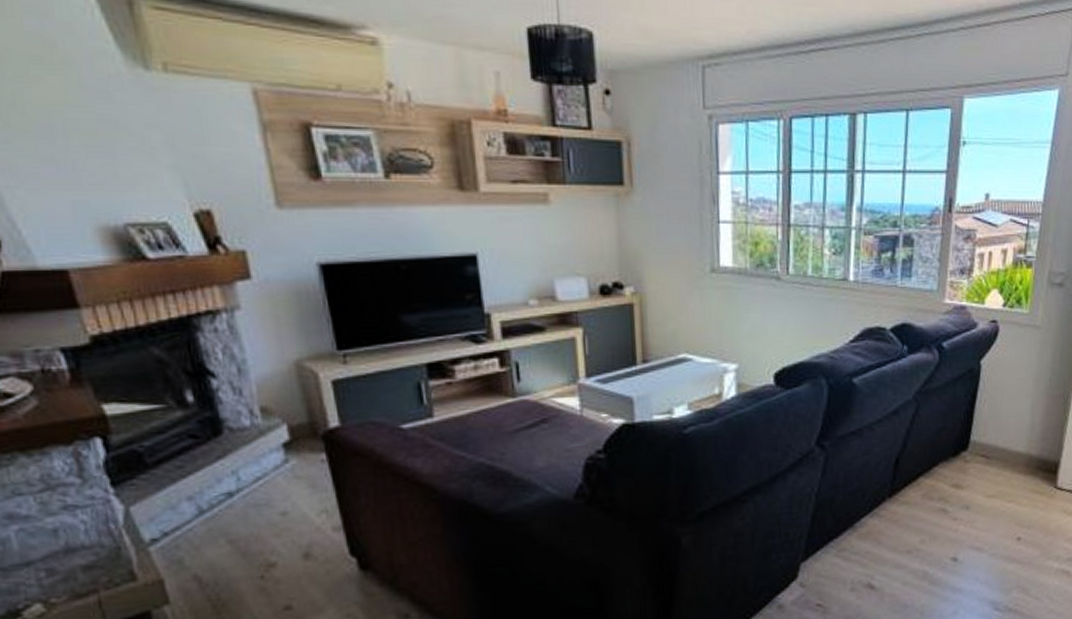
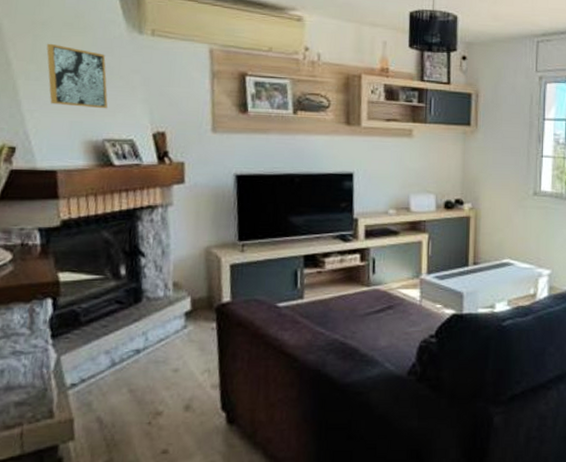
wall art: none [9,87,121,181] -> present [46,43,108,109]

